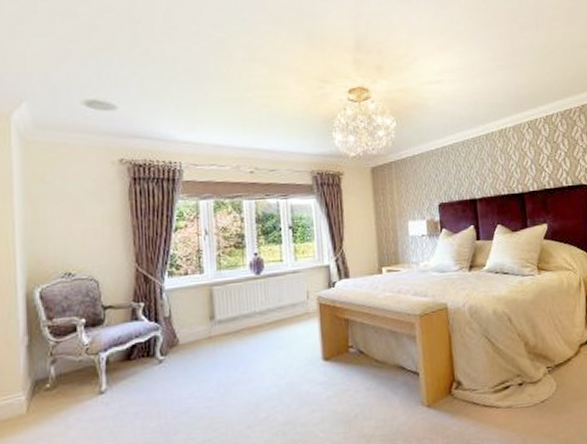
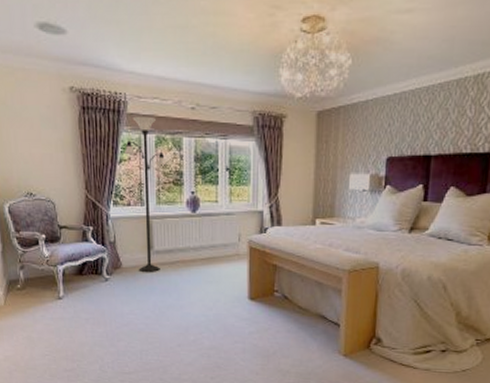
floor lamp: none [179,182,227,348] -> present [123,116,167,273]

